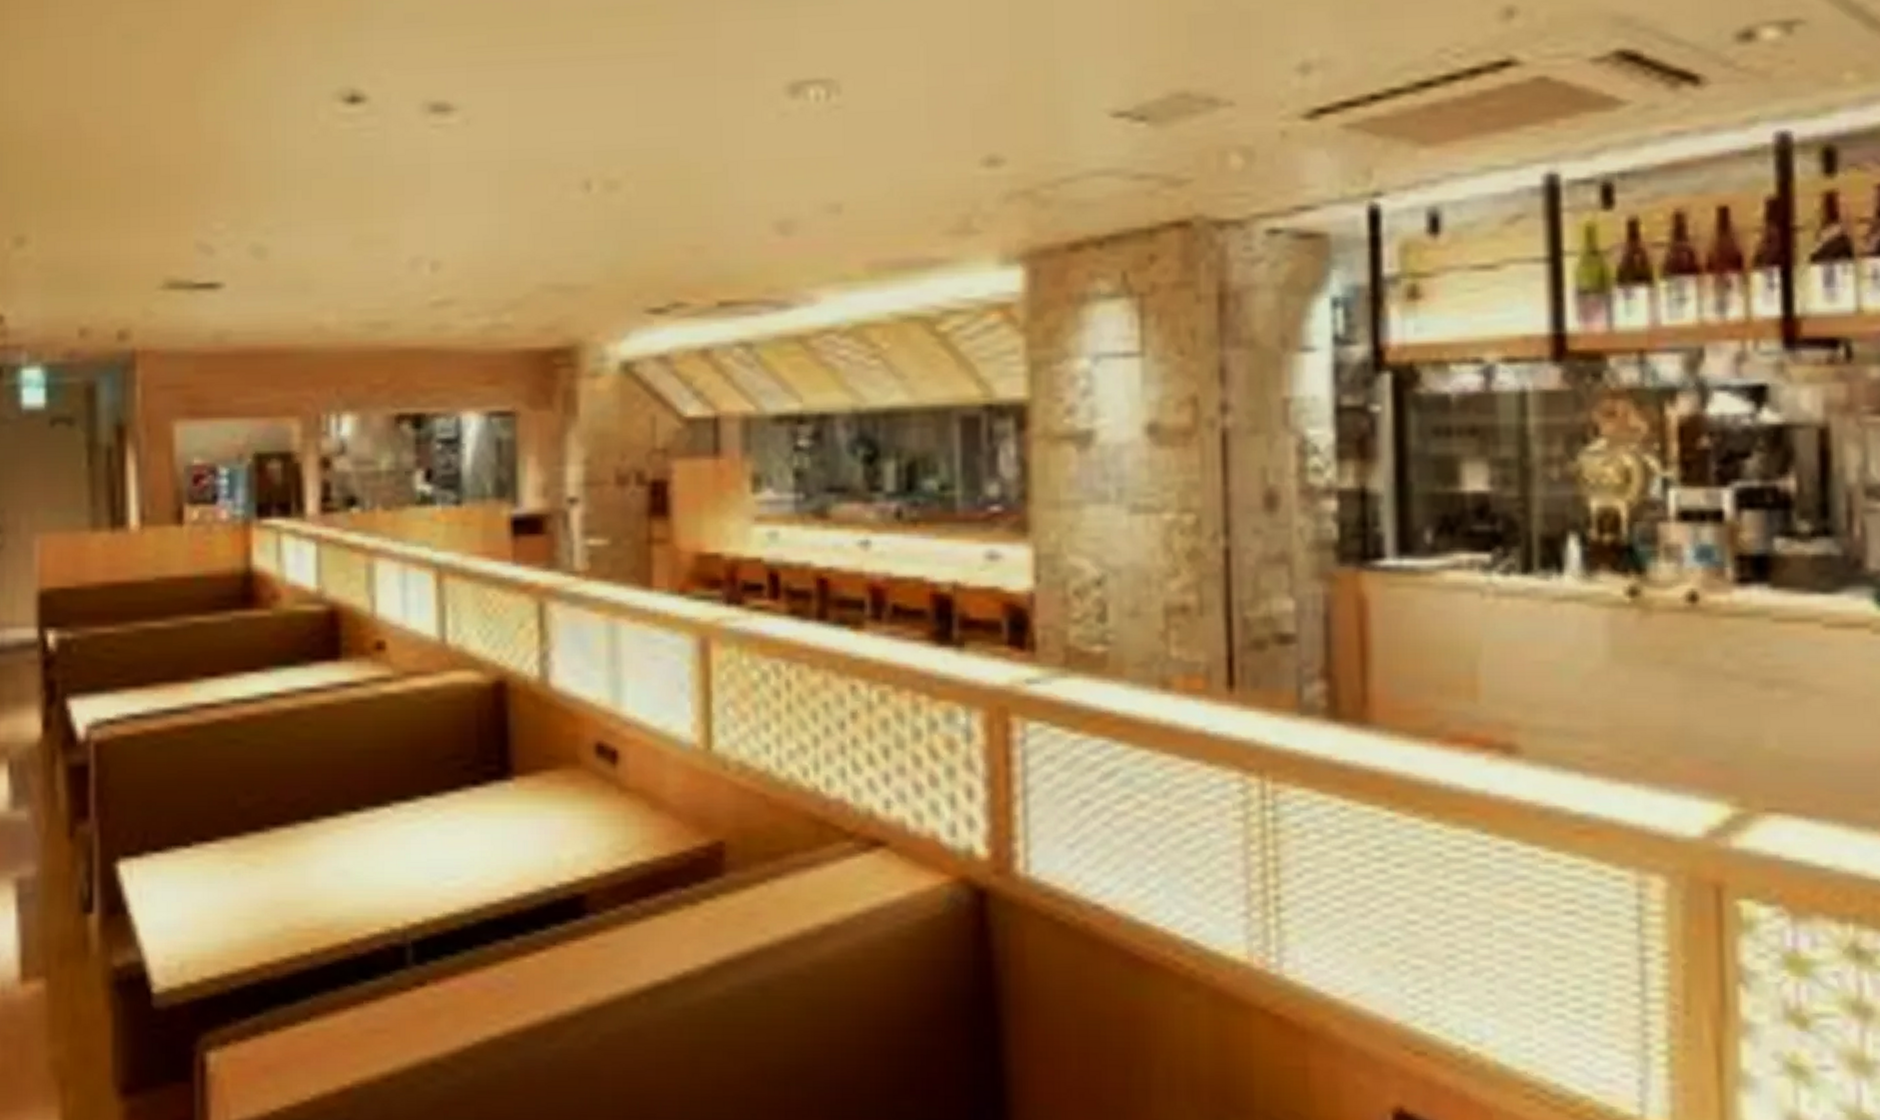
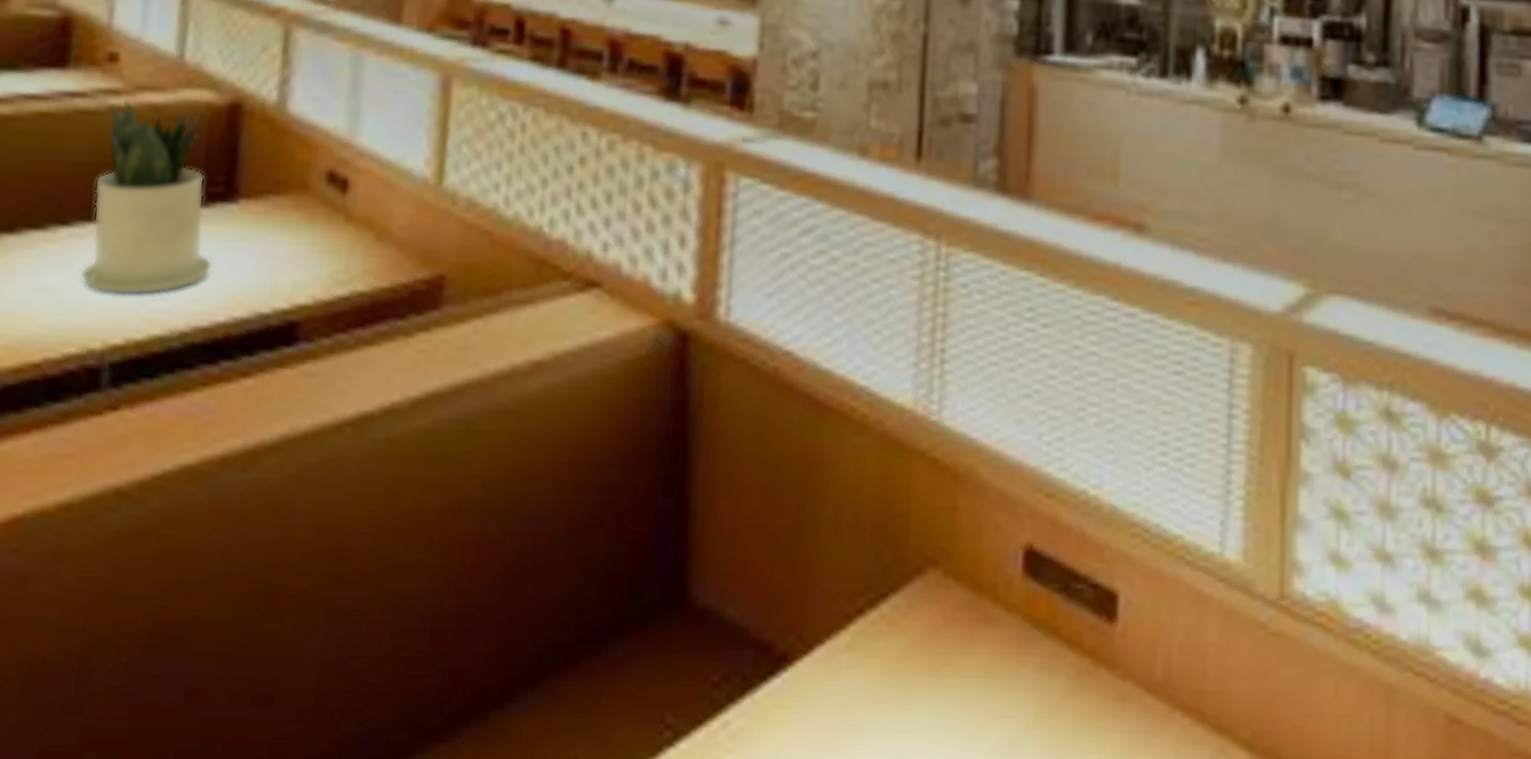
planter: none [375,682,496,875] -> present [80,99,213,295]

